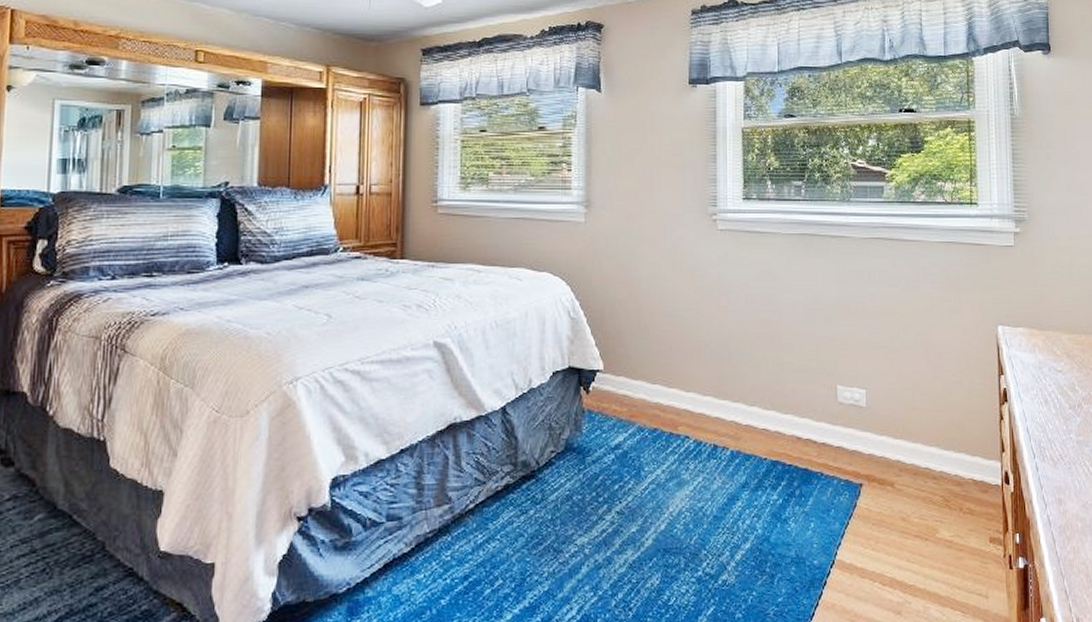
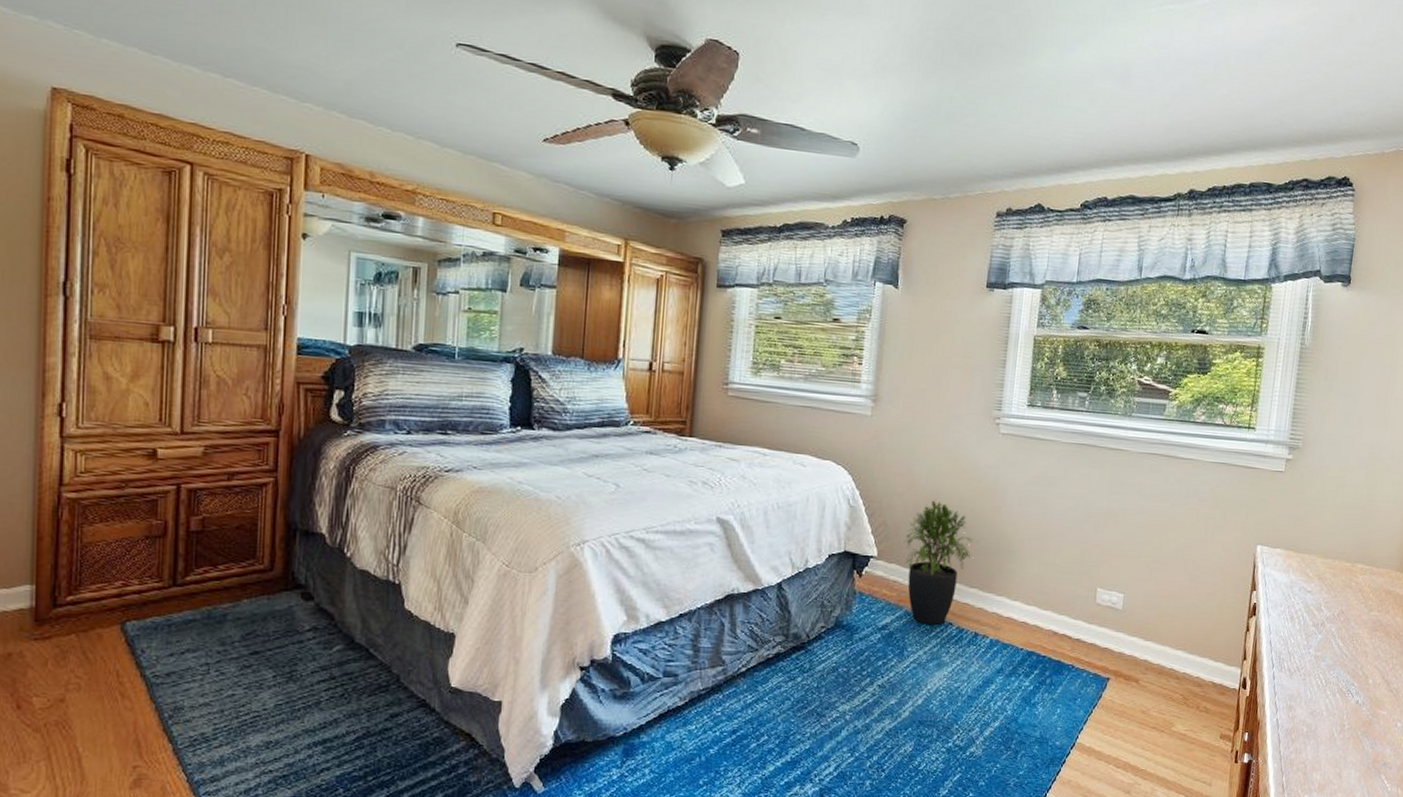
potted plant: none [629,305,703,441] -> present [903,500,974,626]

